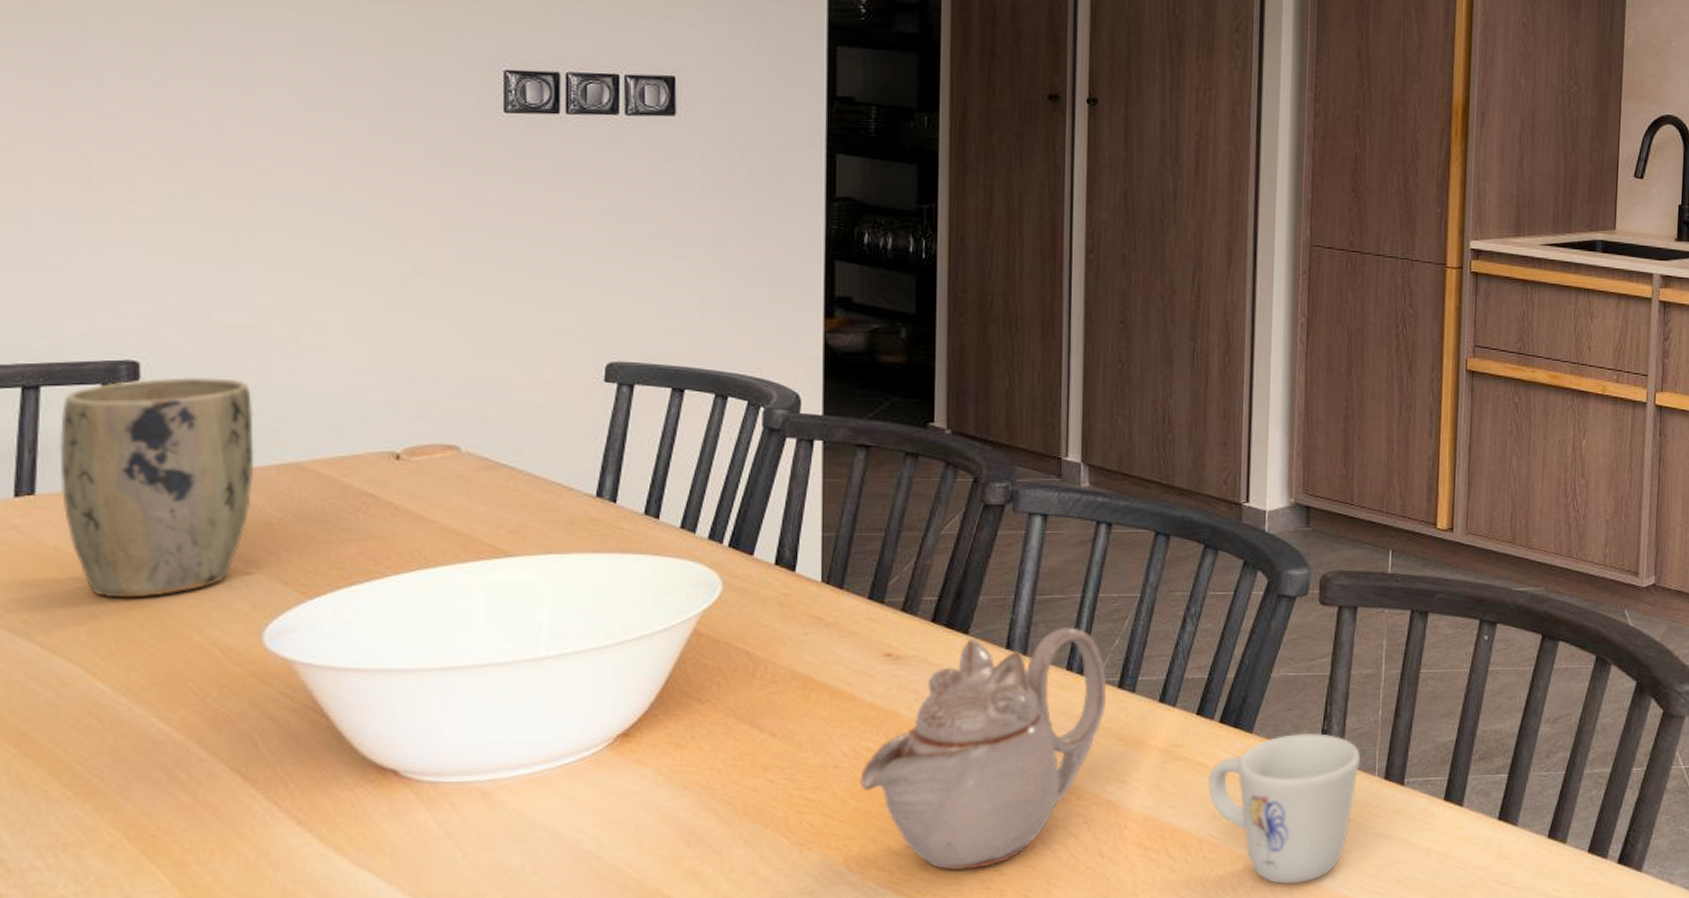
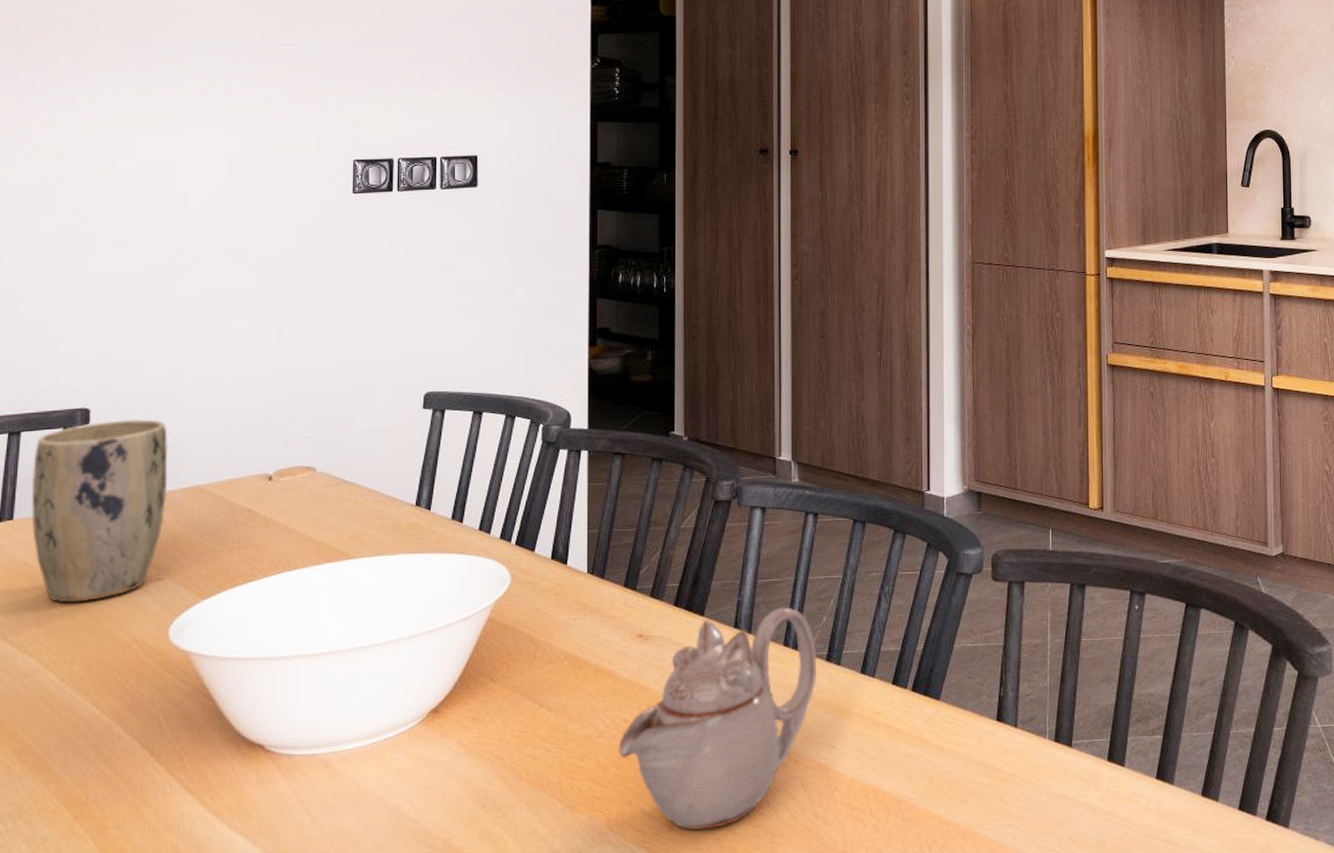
mug: present [1207,732,1361,884] -> none [903,699,1034,841]

